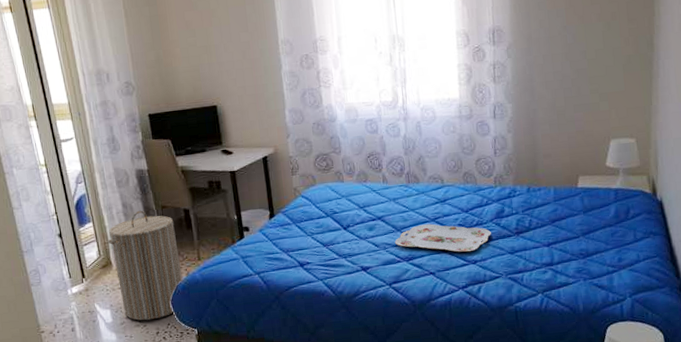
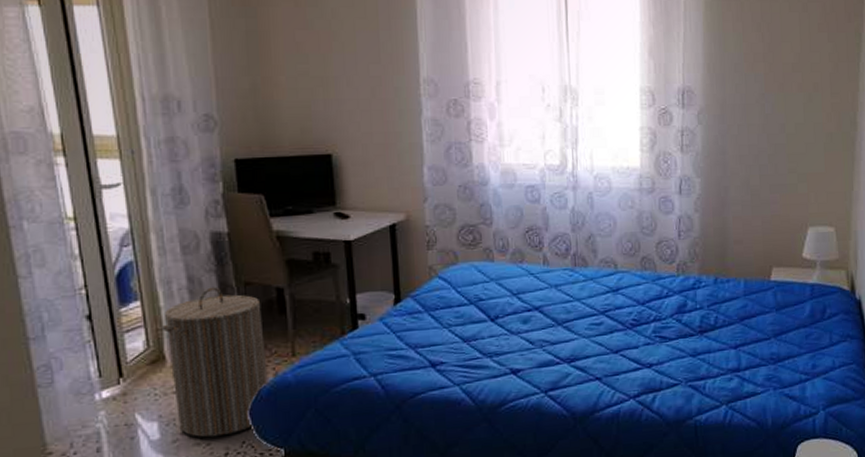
serving tray: present [395,223,491,252] -> none [554,317,671,354]

